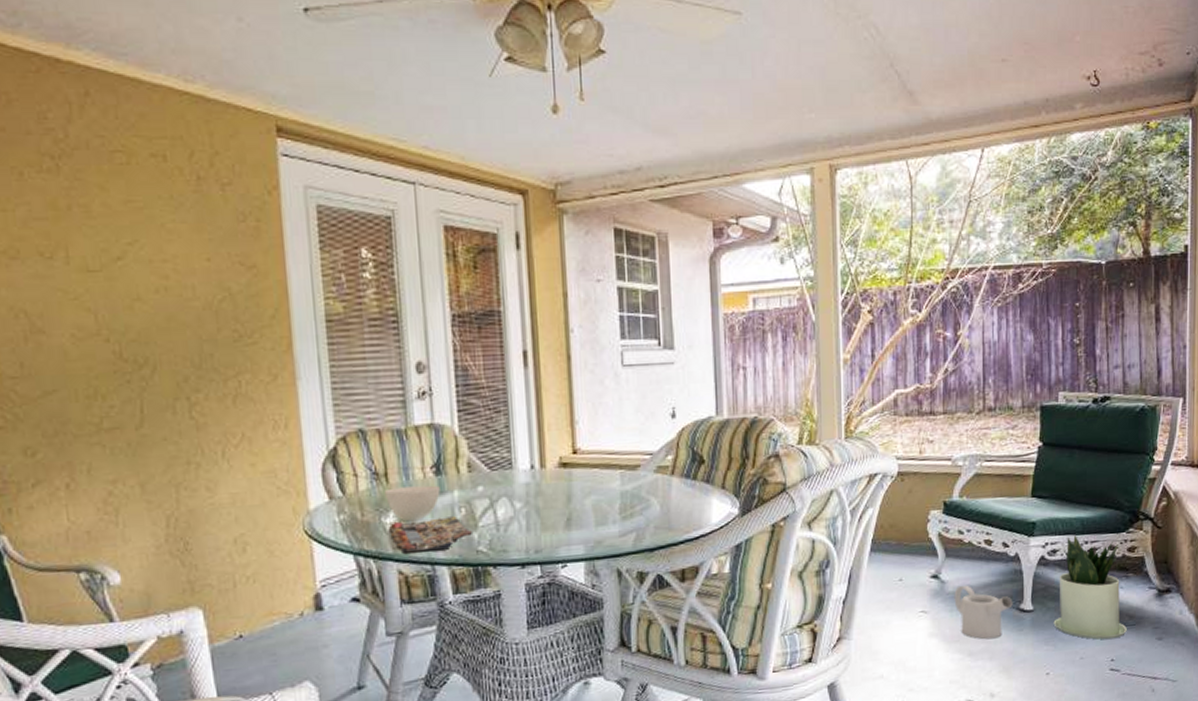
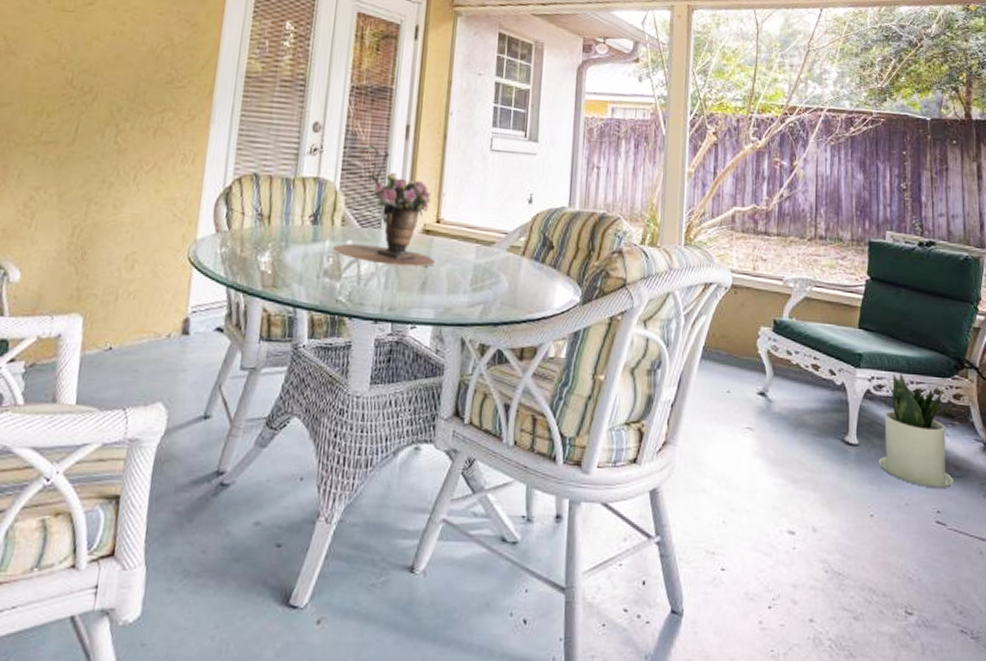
bowl: present [385,485,440,522] -> none [265,230,314,264]
magazine: present [388,515,474,555] -> none [261,262,337,295]
flower arrangement: none [463,378,578,507] -> present [332,144,436,267]
watering can: present [954,585,1013,640] -> none [780,407,838,469]

